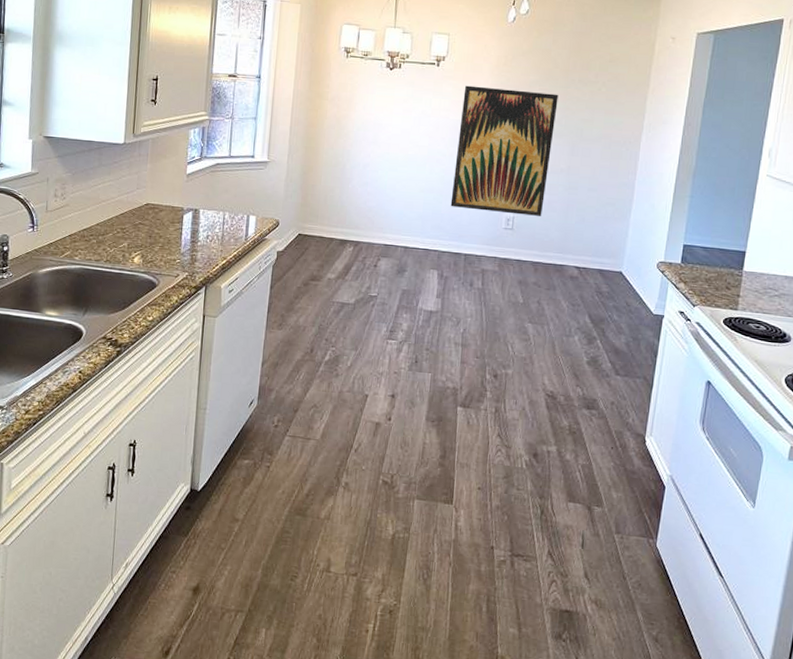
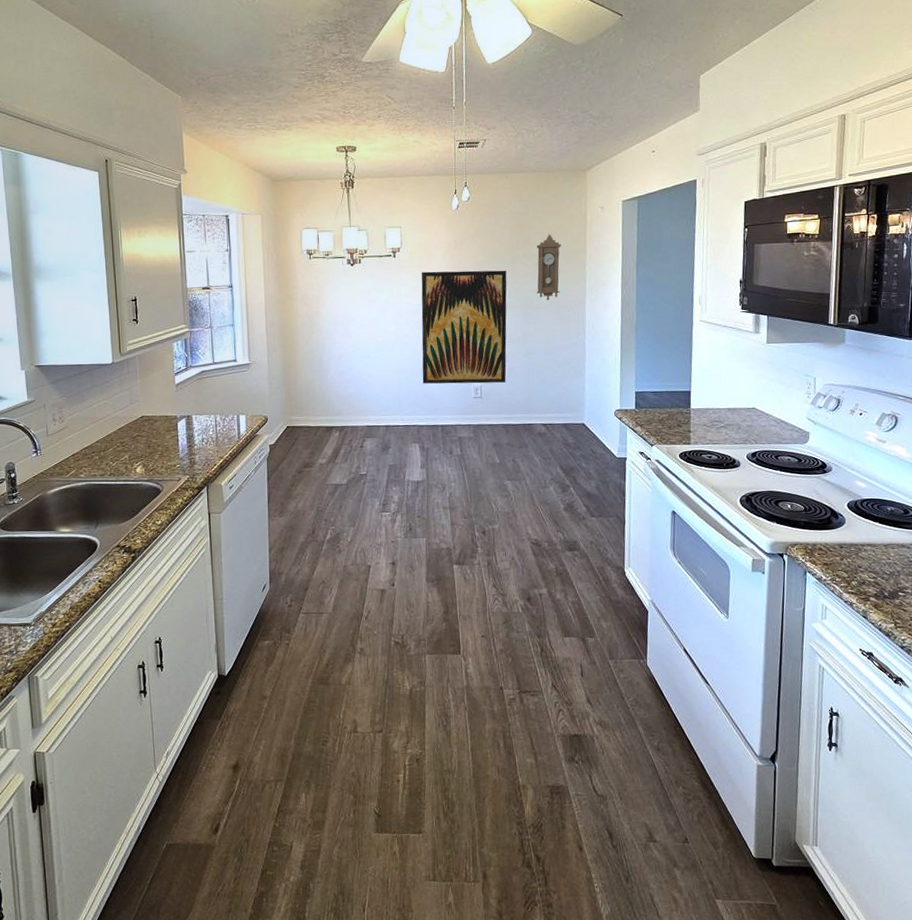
pendulum clock: none [588,60,623,133] -> present [536,234,561,301]

